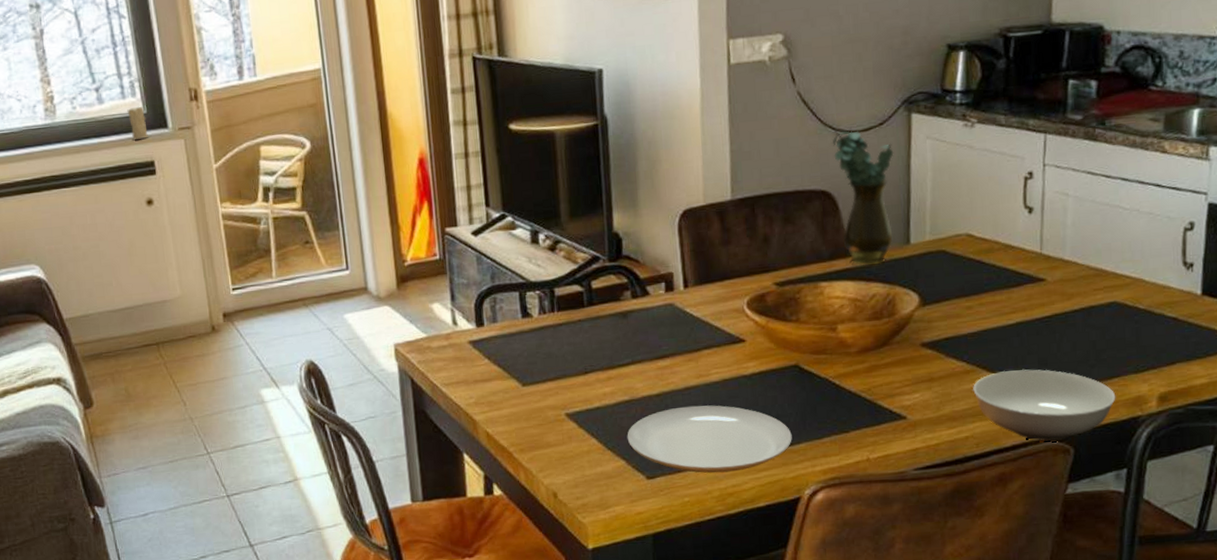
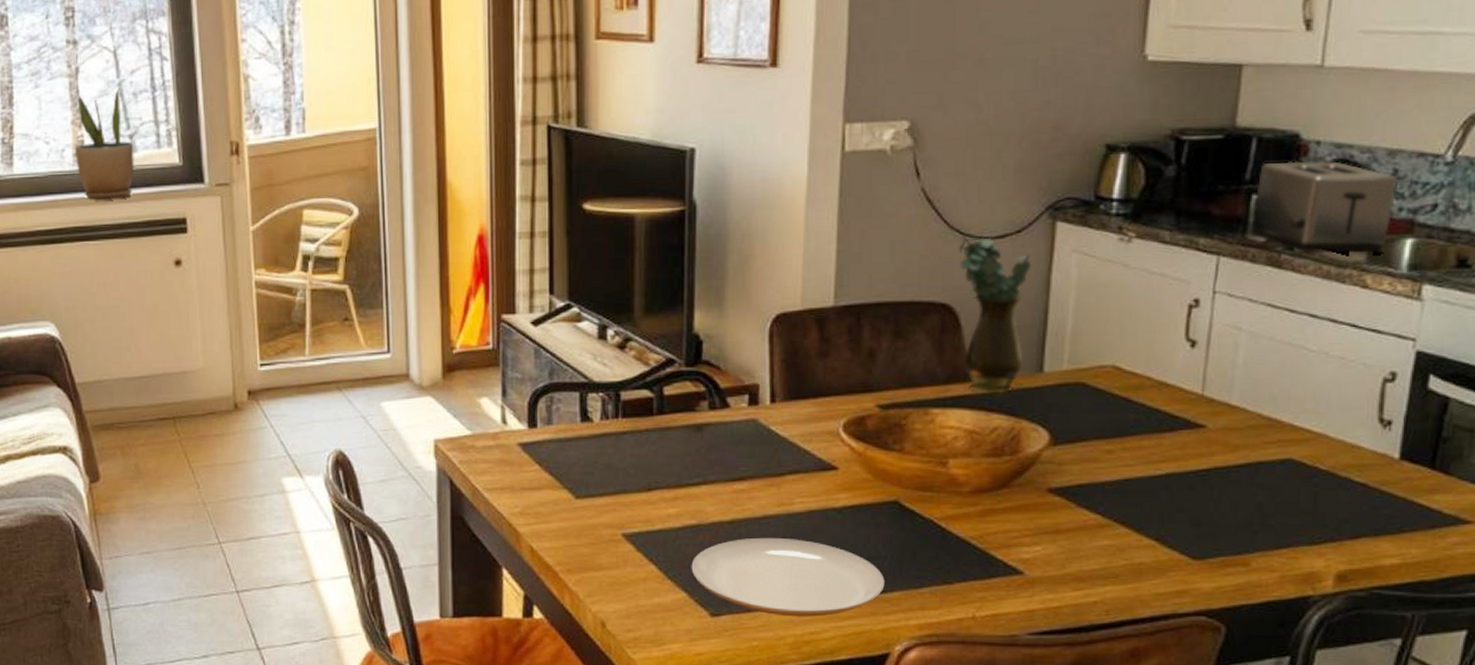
potted plant: none [45,45,103,150] -> present [75,87,135,200]
candle: present [127,106,148,140] -> none [161,157,182,193]
bowl: present [973,369,1116,441] -> none [1107,528,1283,615]
toaster: none [1070,47,1184,127] -> present [1252,161,1398,254]

